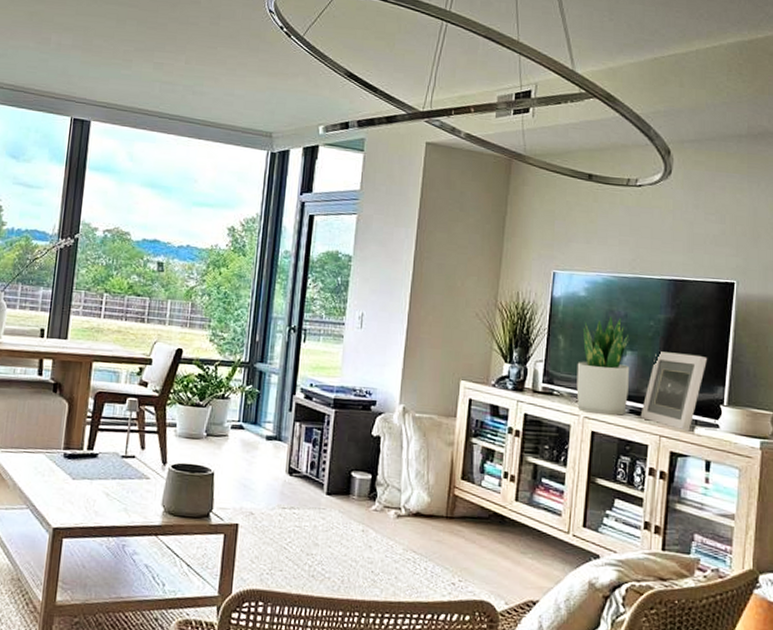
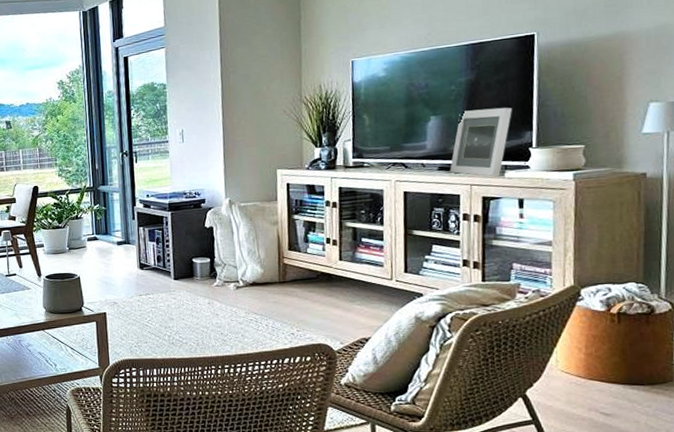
planter: present [576,316,630,417] -> none [384,88,436,177]

